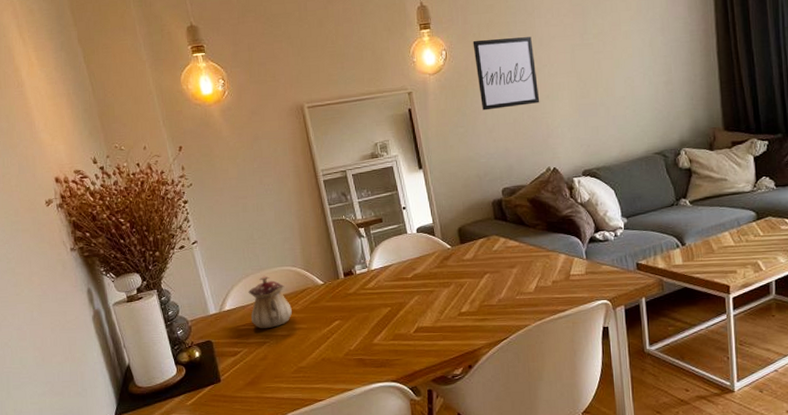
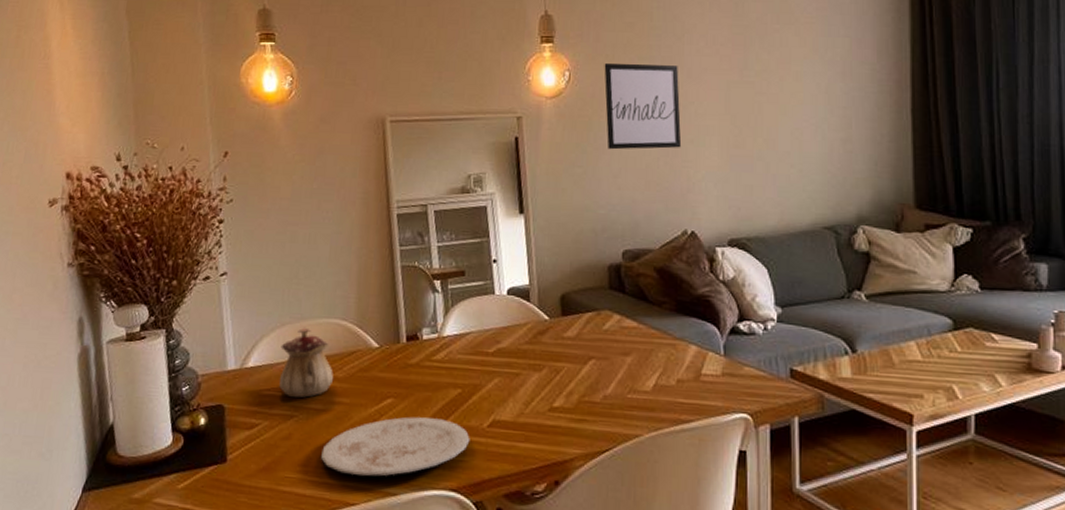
plate: none [291,331,402,379] -> present [321,416,470,477]

